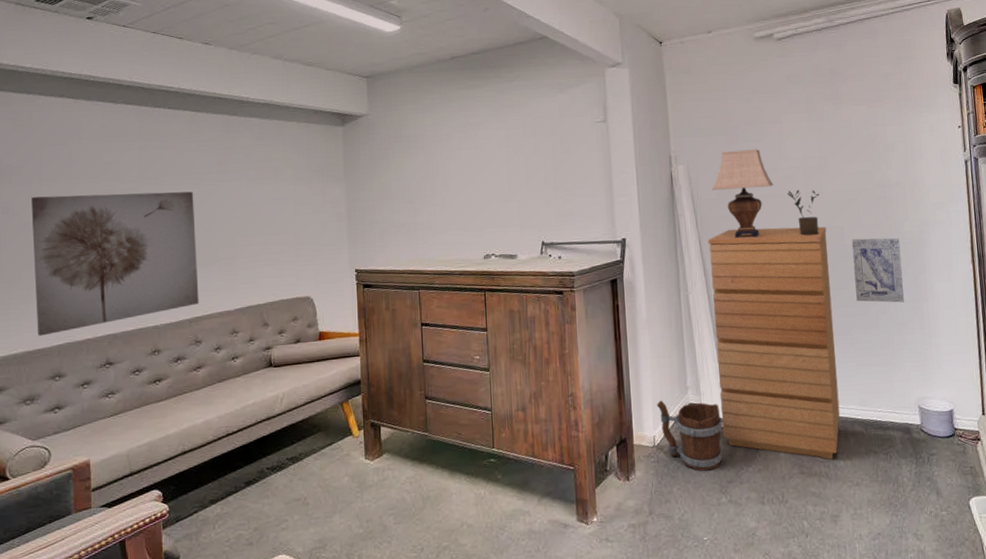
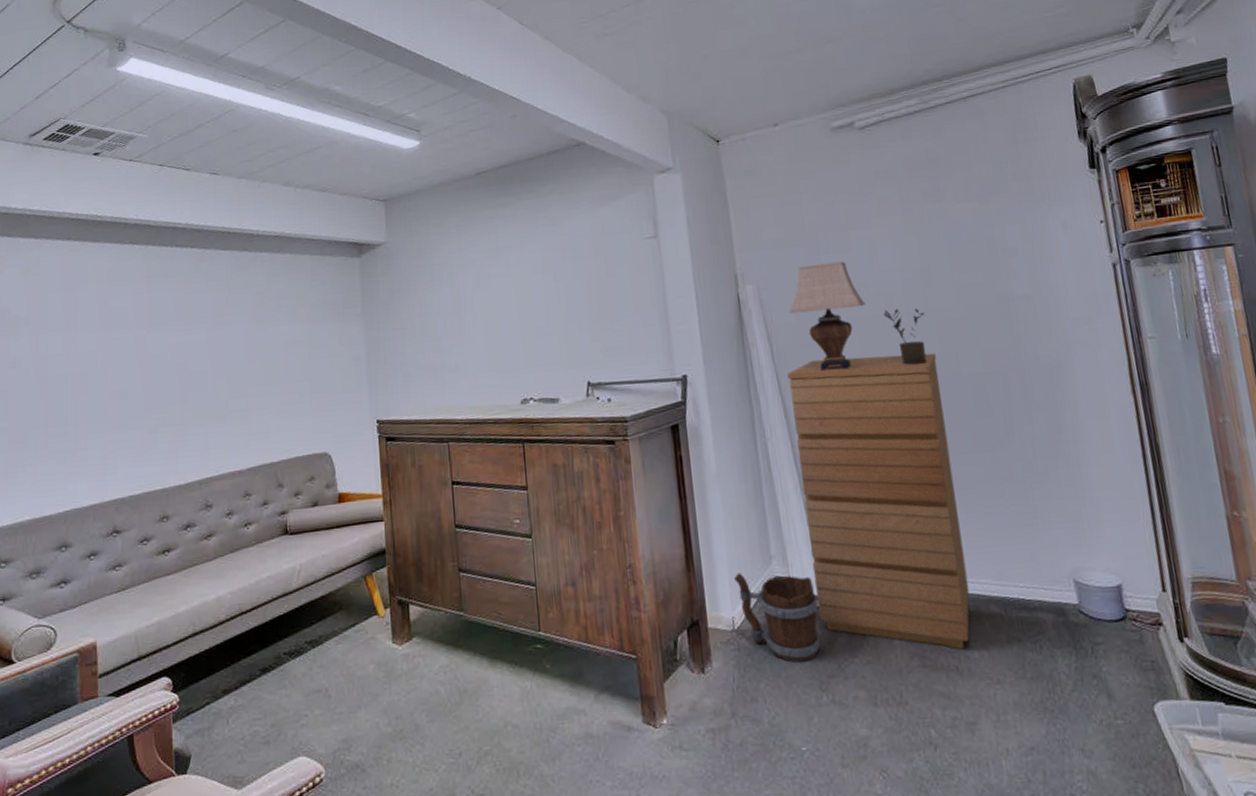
wall art: present [31,191,199,336] -> none [38,337,209,502]
wall art: present [851,238,904,303] -> none [969,364,1045,447]

